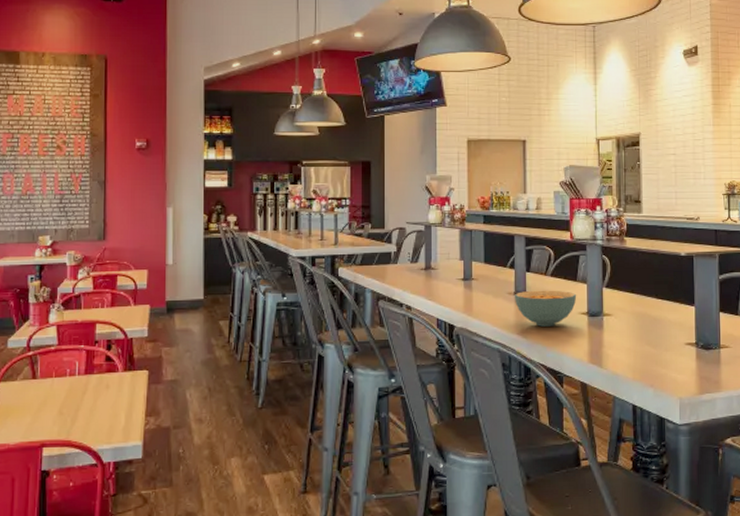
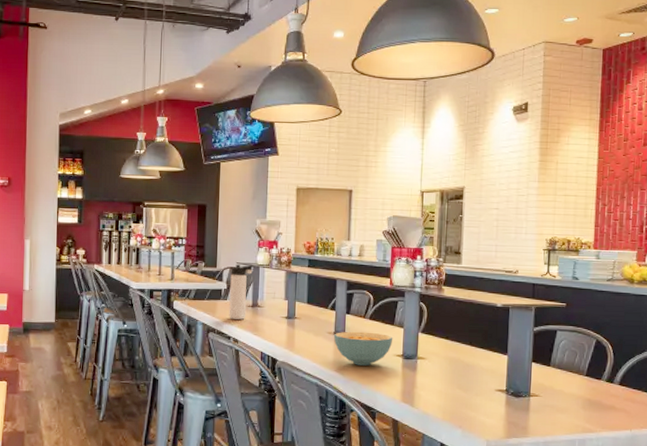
thermos bottle: none [400,223,425,284] -> present [229,264,254,320]

